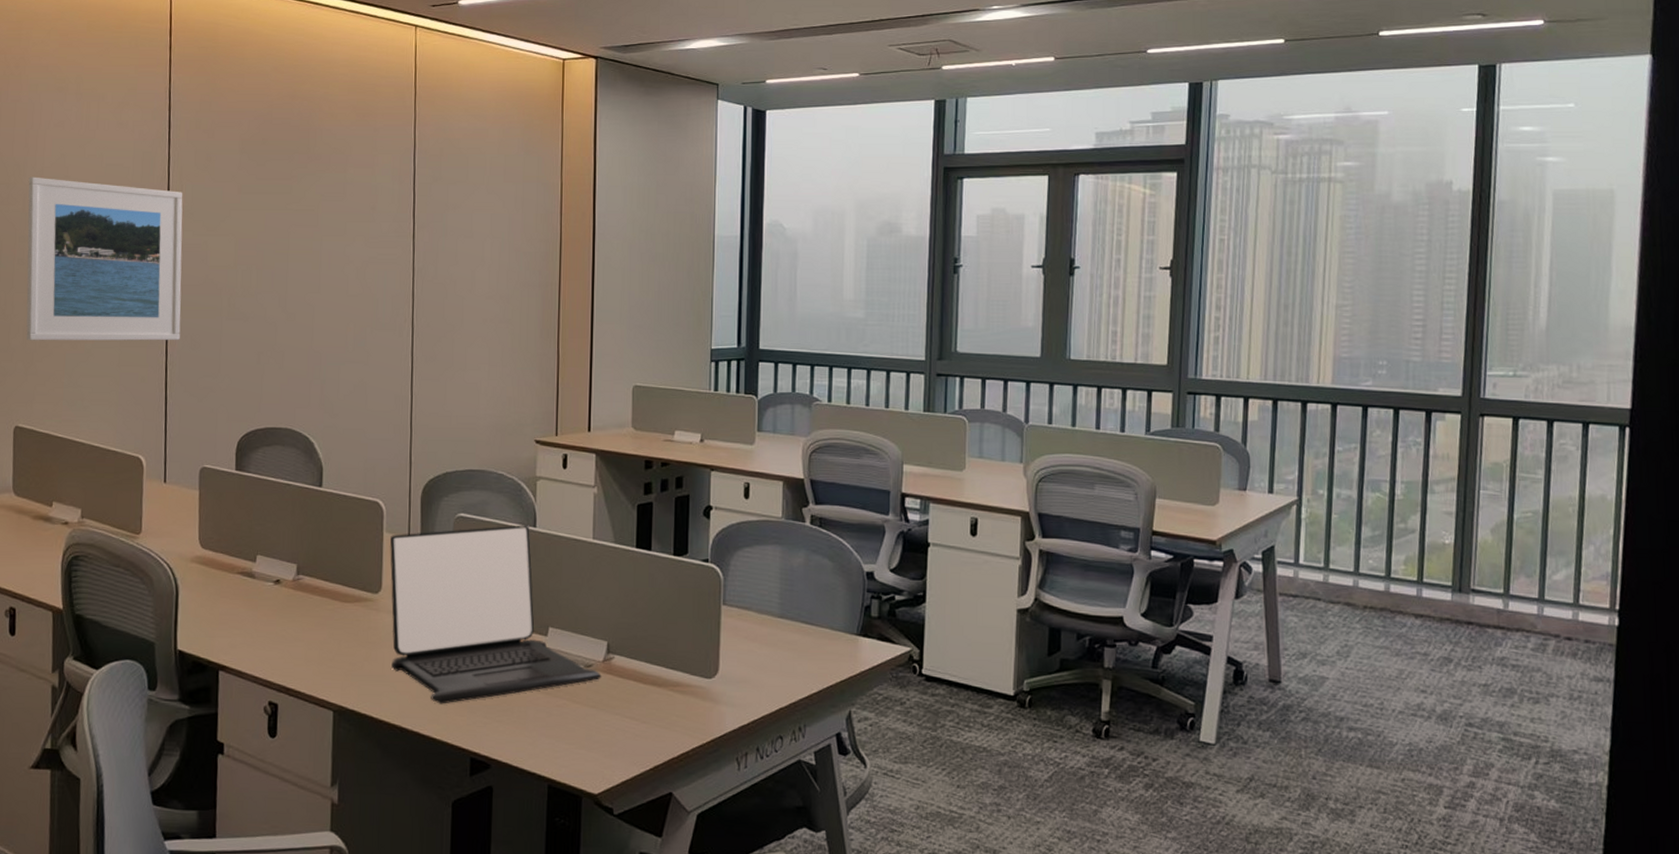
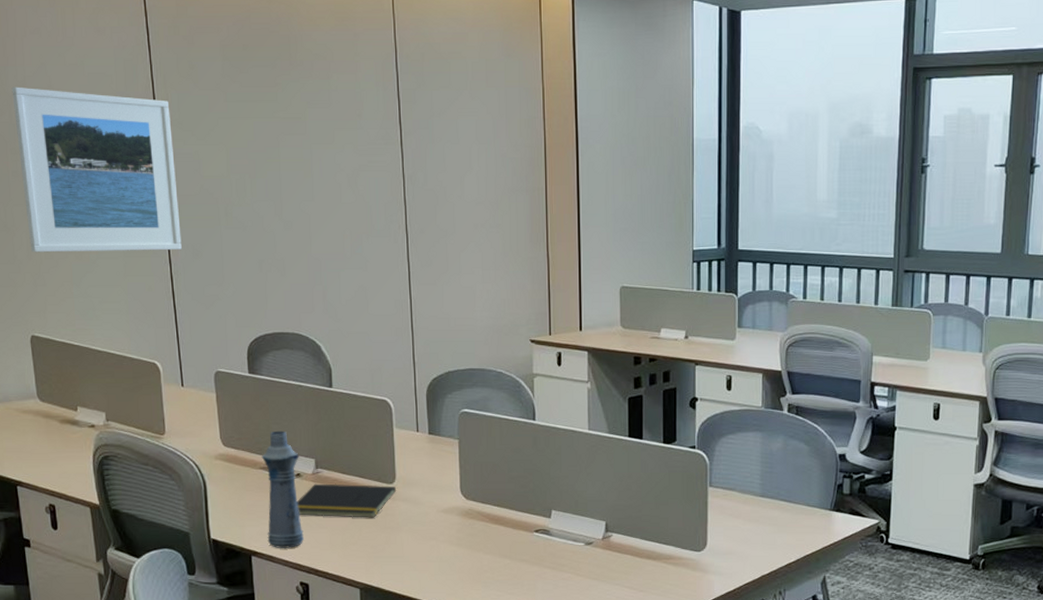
bottle: none [238,532,280,664] -> present [261,430,304,549]
notepad: none [273,591,382,631] -> present [297,483,397,518]
laptop: present [390,525,602,704] -> none [400,418,602,580]

